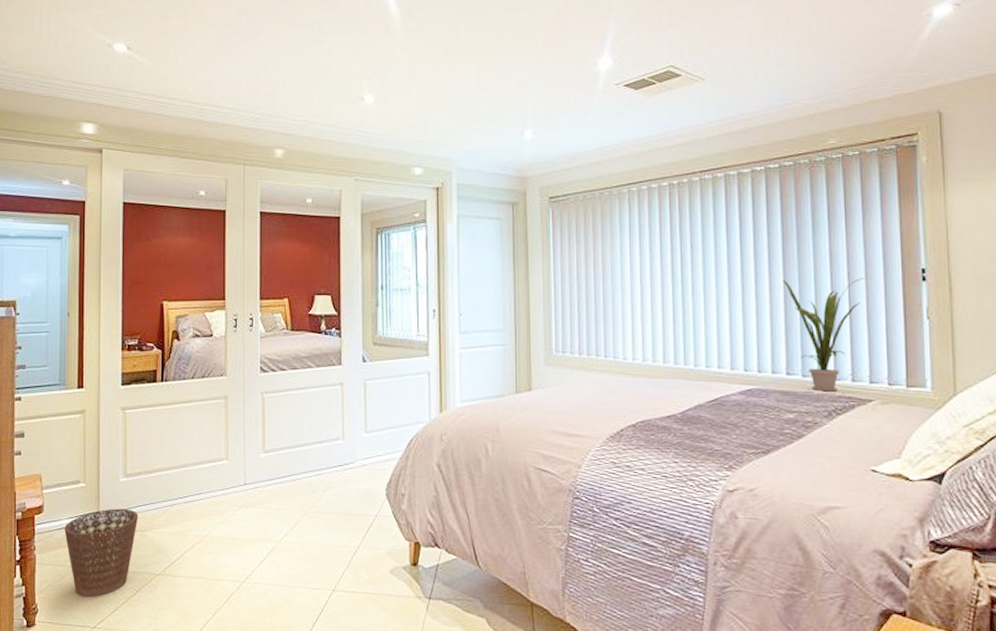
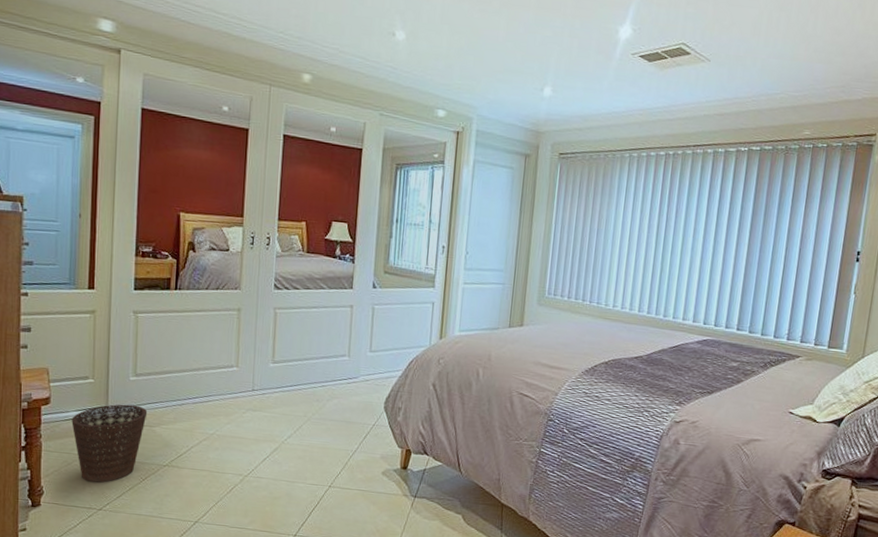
house plant: present [783,278,865,392] -> none [747,249,813,347]

